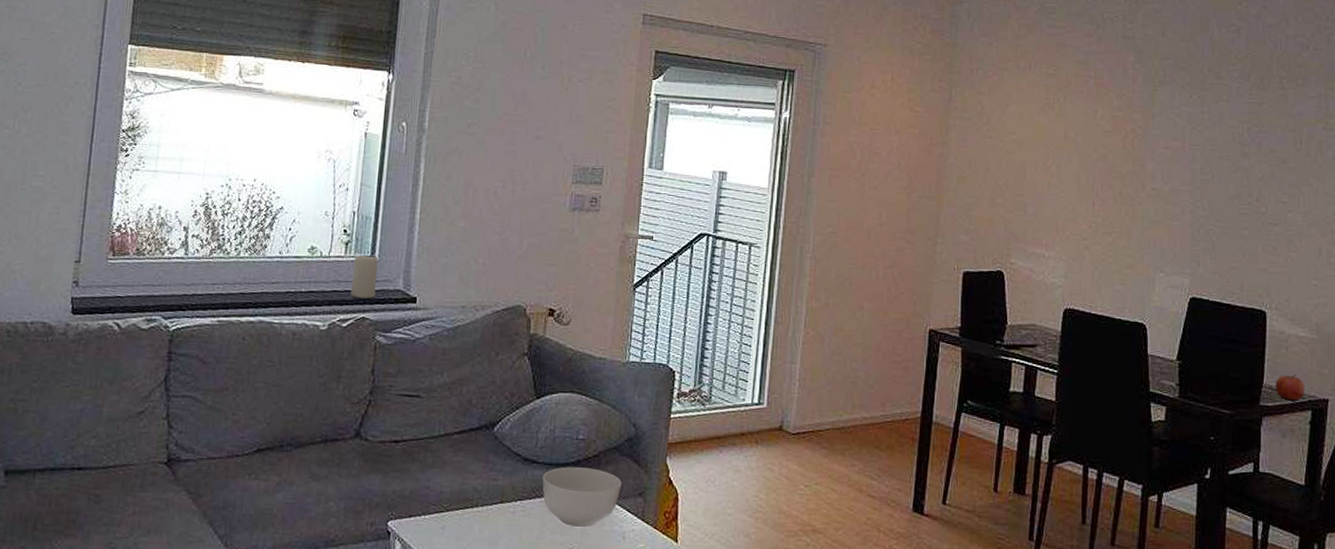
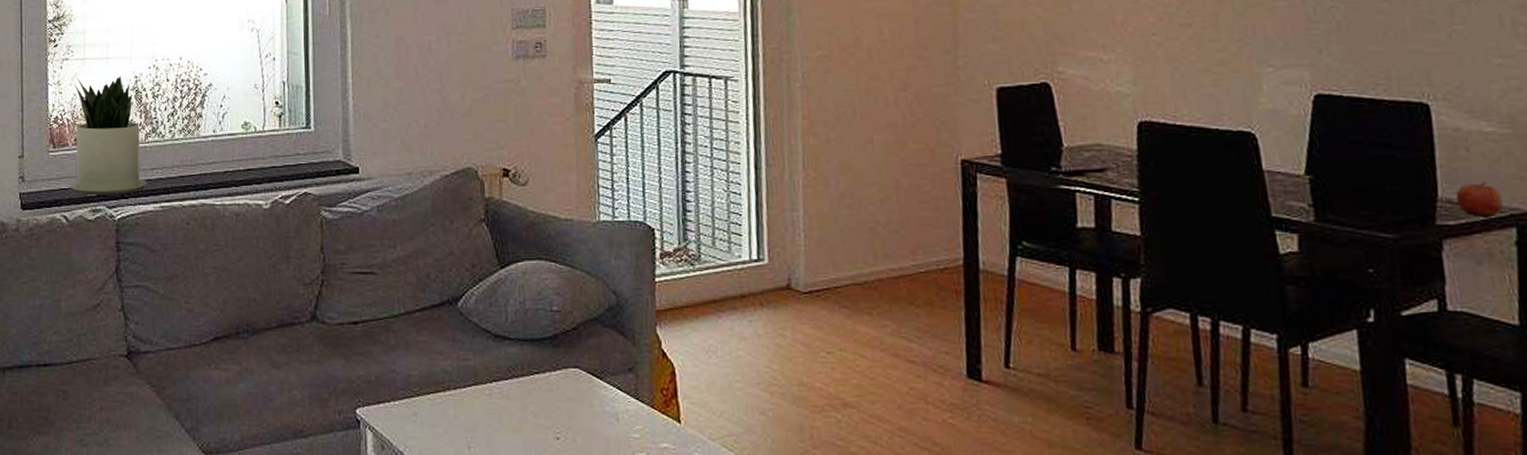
planter: none [125,189,207,307] -> present [69,76,148,196]
candle: present [350,255,379,300] -> none [289,127,316,174]
bowl: present [542,467,622,528] -> none [517,342,608,410]

